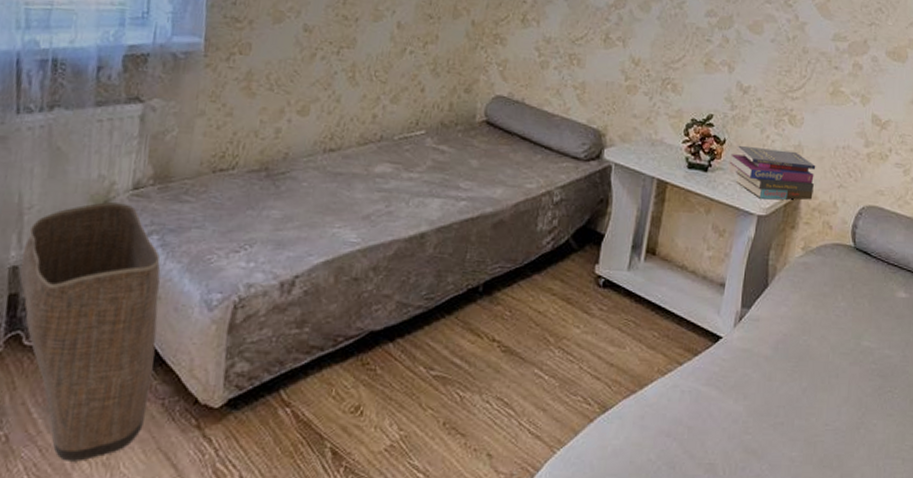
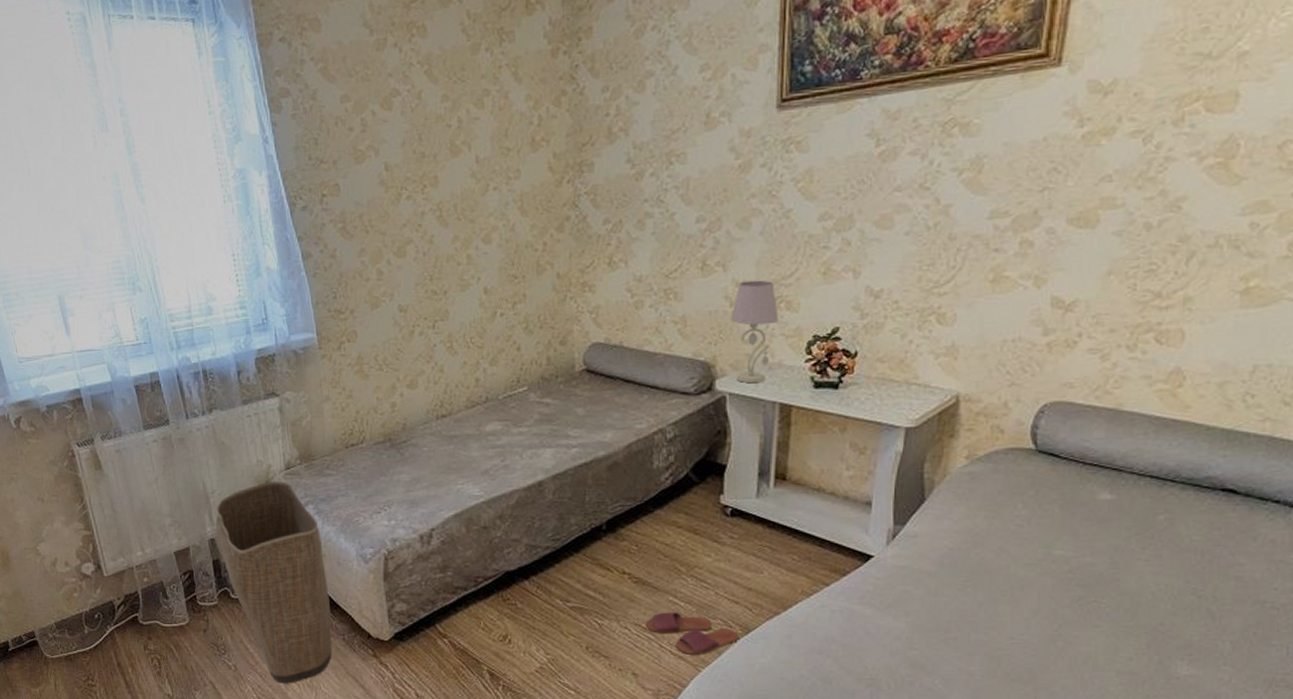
slippers: none [507,385,597,434] -> present [645,612,740,655]
table lamp: none [622,58,665,158] -> present [730,280,779,384]
books: present [730,145,816,200] -> none [865,353,977,410]

